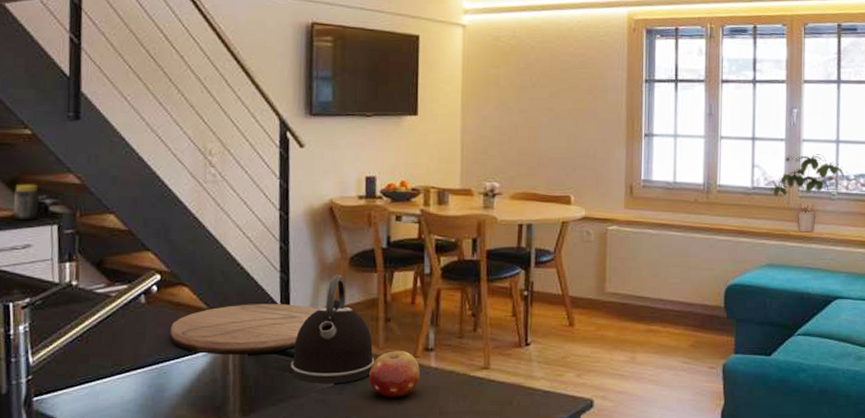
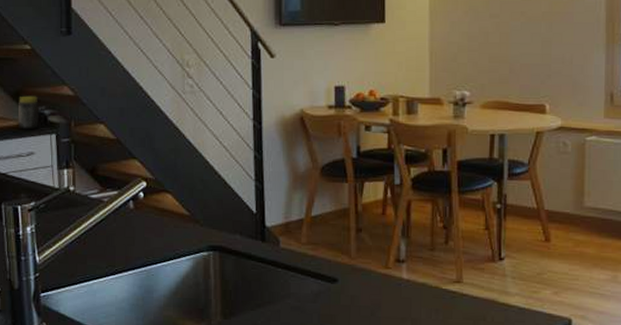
cutting board: present [170,304,319,355] -> none [157,211,293,261]
kettle: present [290,274,375,384] -> none [266,183,347,292]
fruit: present [369,351,421,398] -> none [342,261,393,308]

